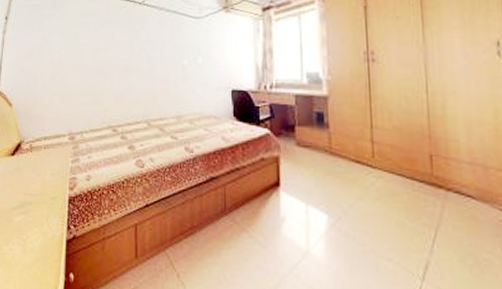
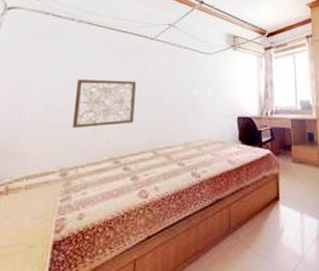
wall art: none [75,47,128,96] -> present [72,79,137,129]

